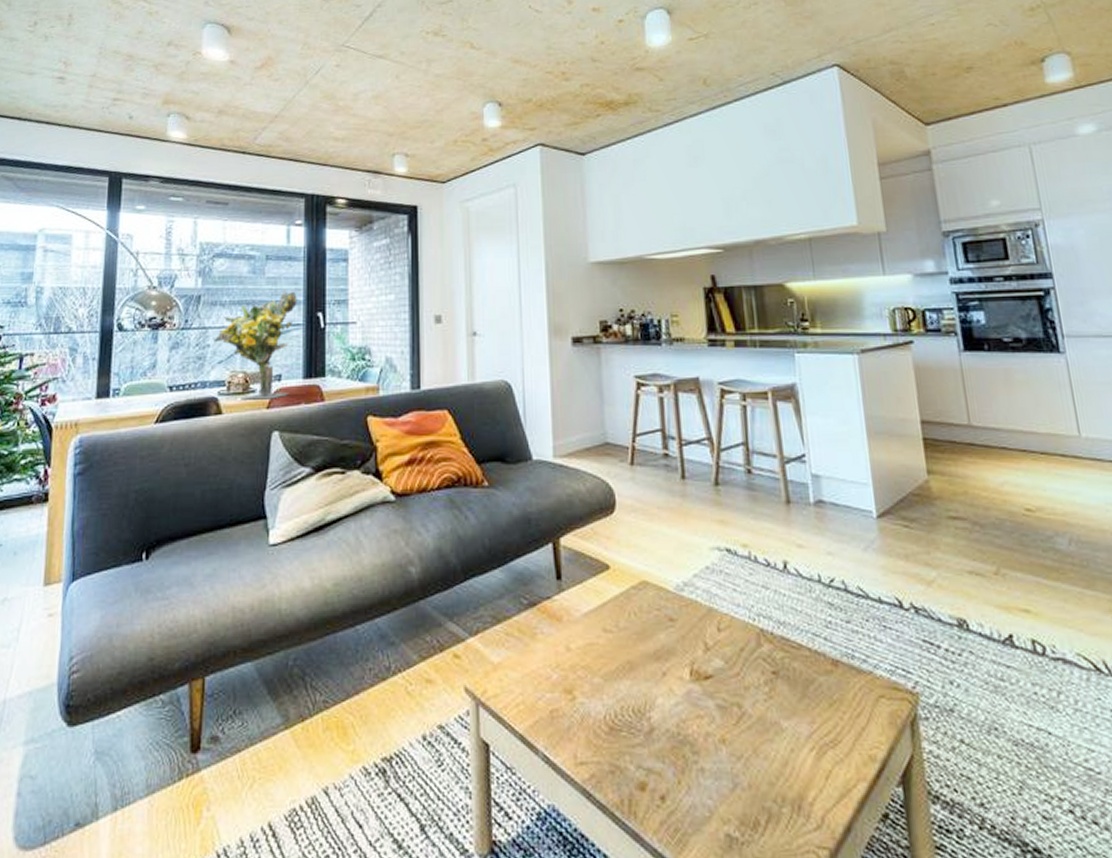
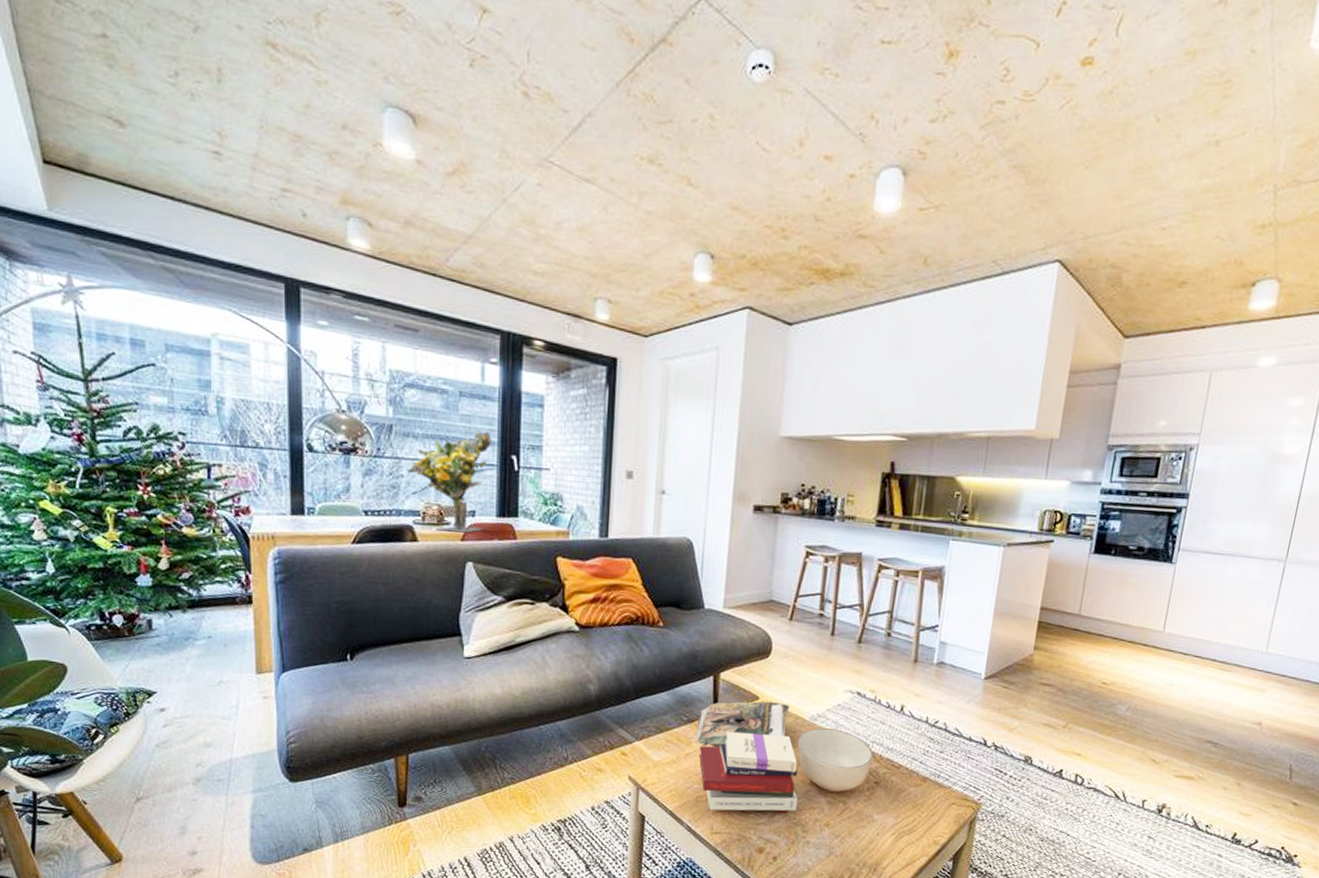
magazine: none [540,570,649,637] -> present [696,701,790,747]
books: none [546,614,680,730] -> present [698,731,798,813]
bowl: none [665,601,764,692] -> present [797,728,874,793]

